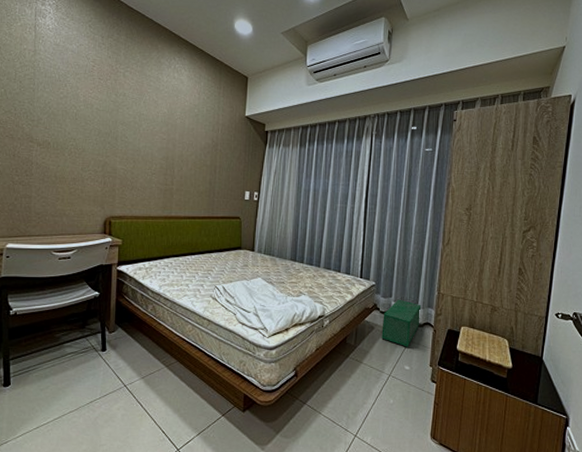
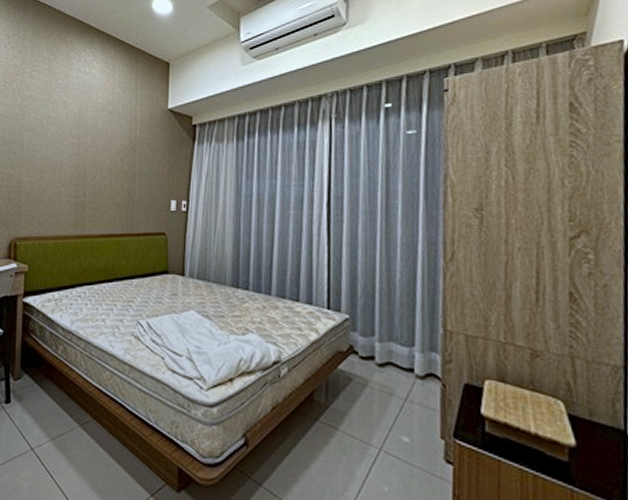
storage bin: present [381,299,422,347] -> none [363,338,420,409]

